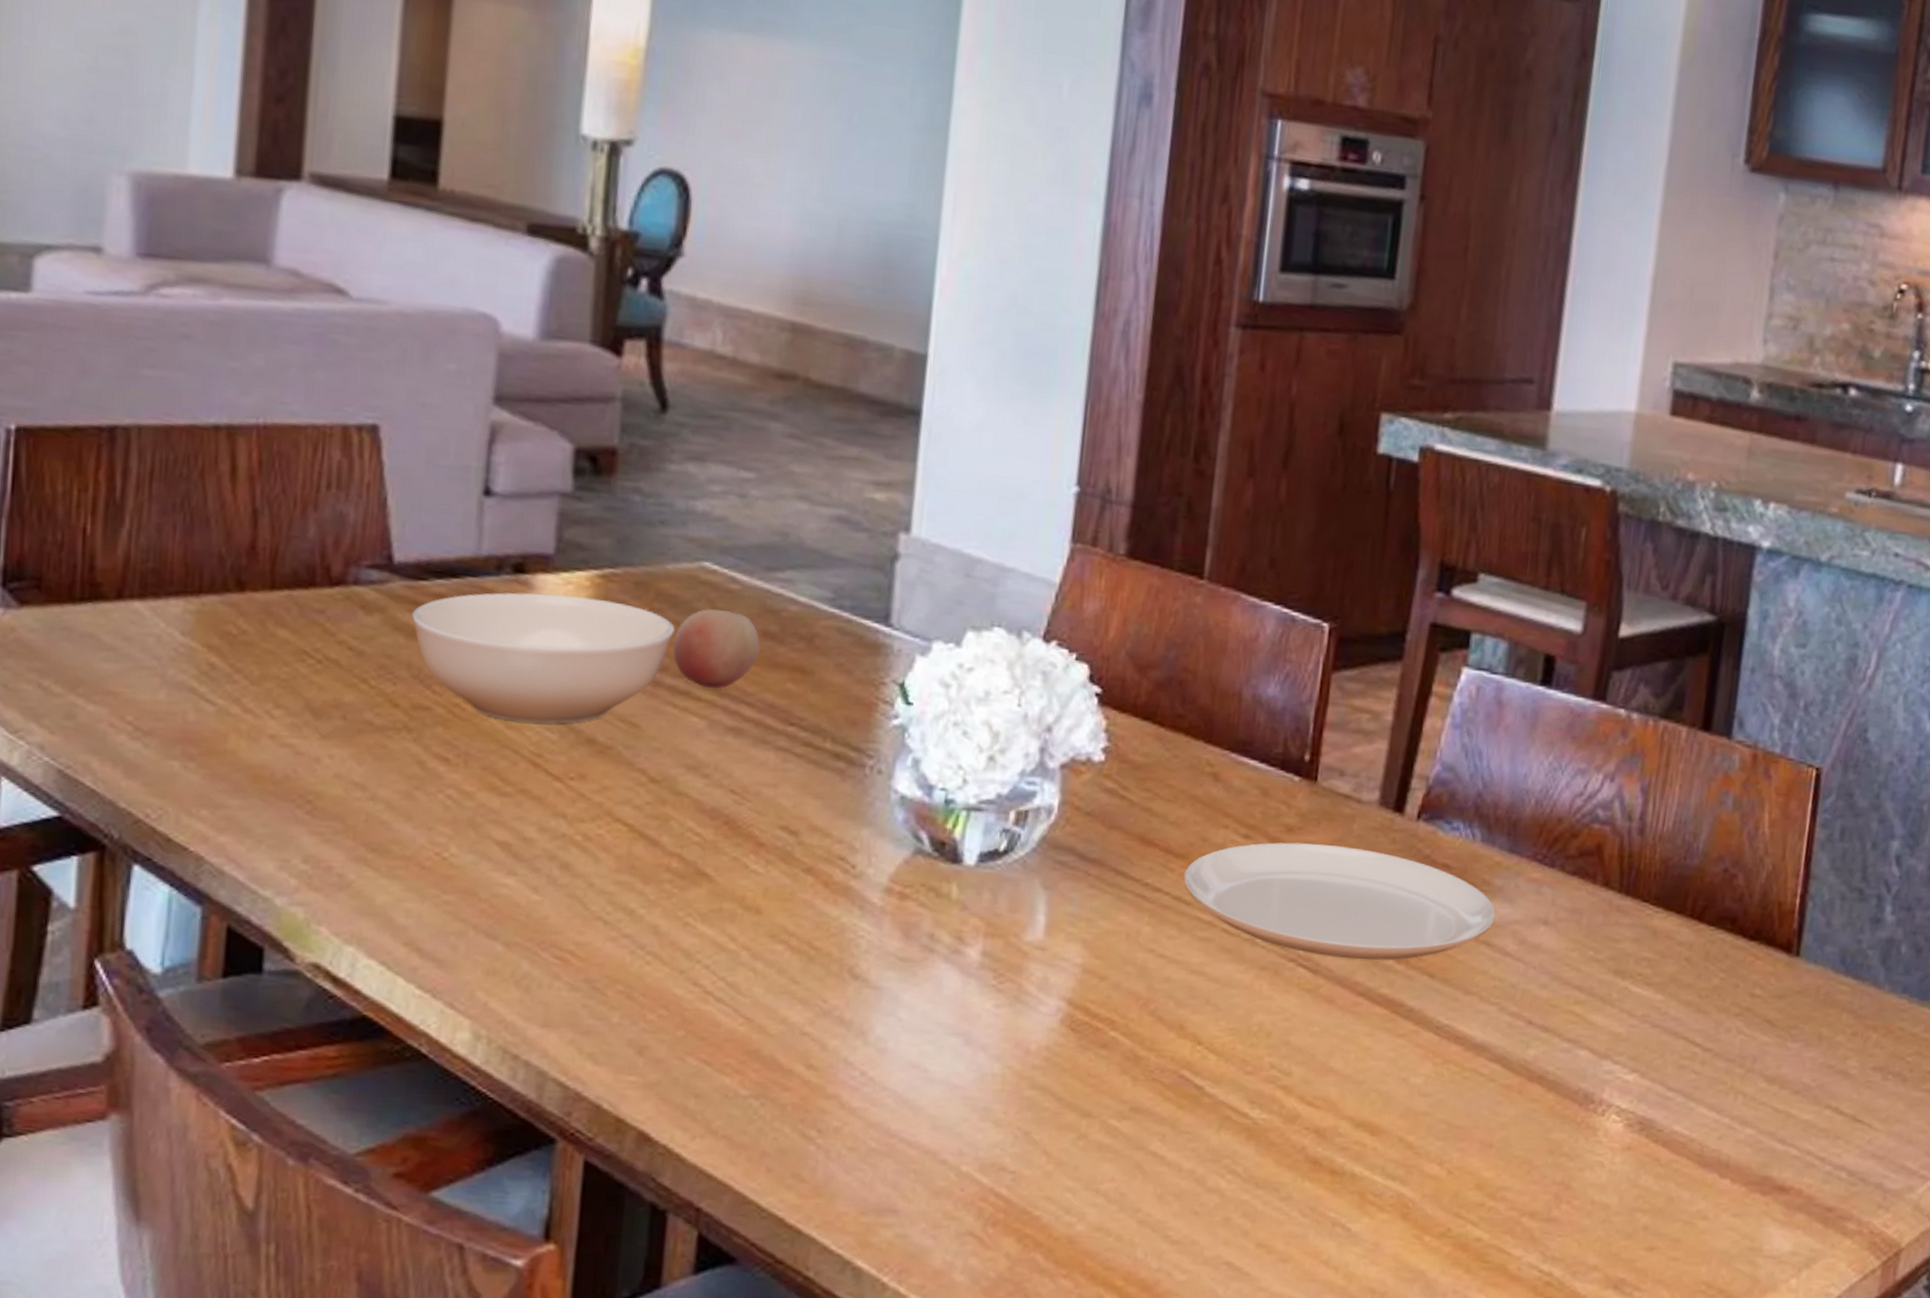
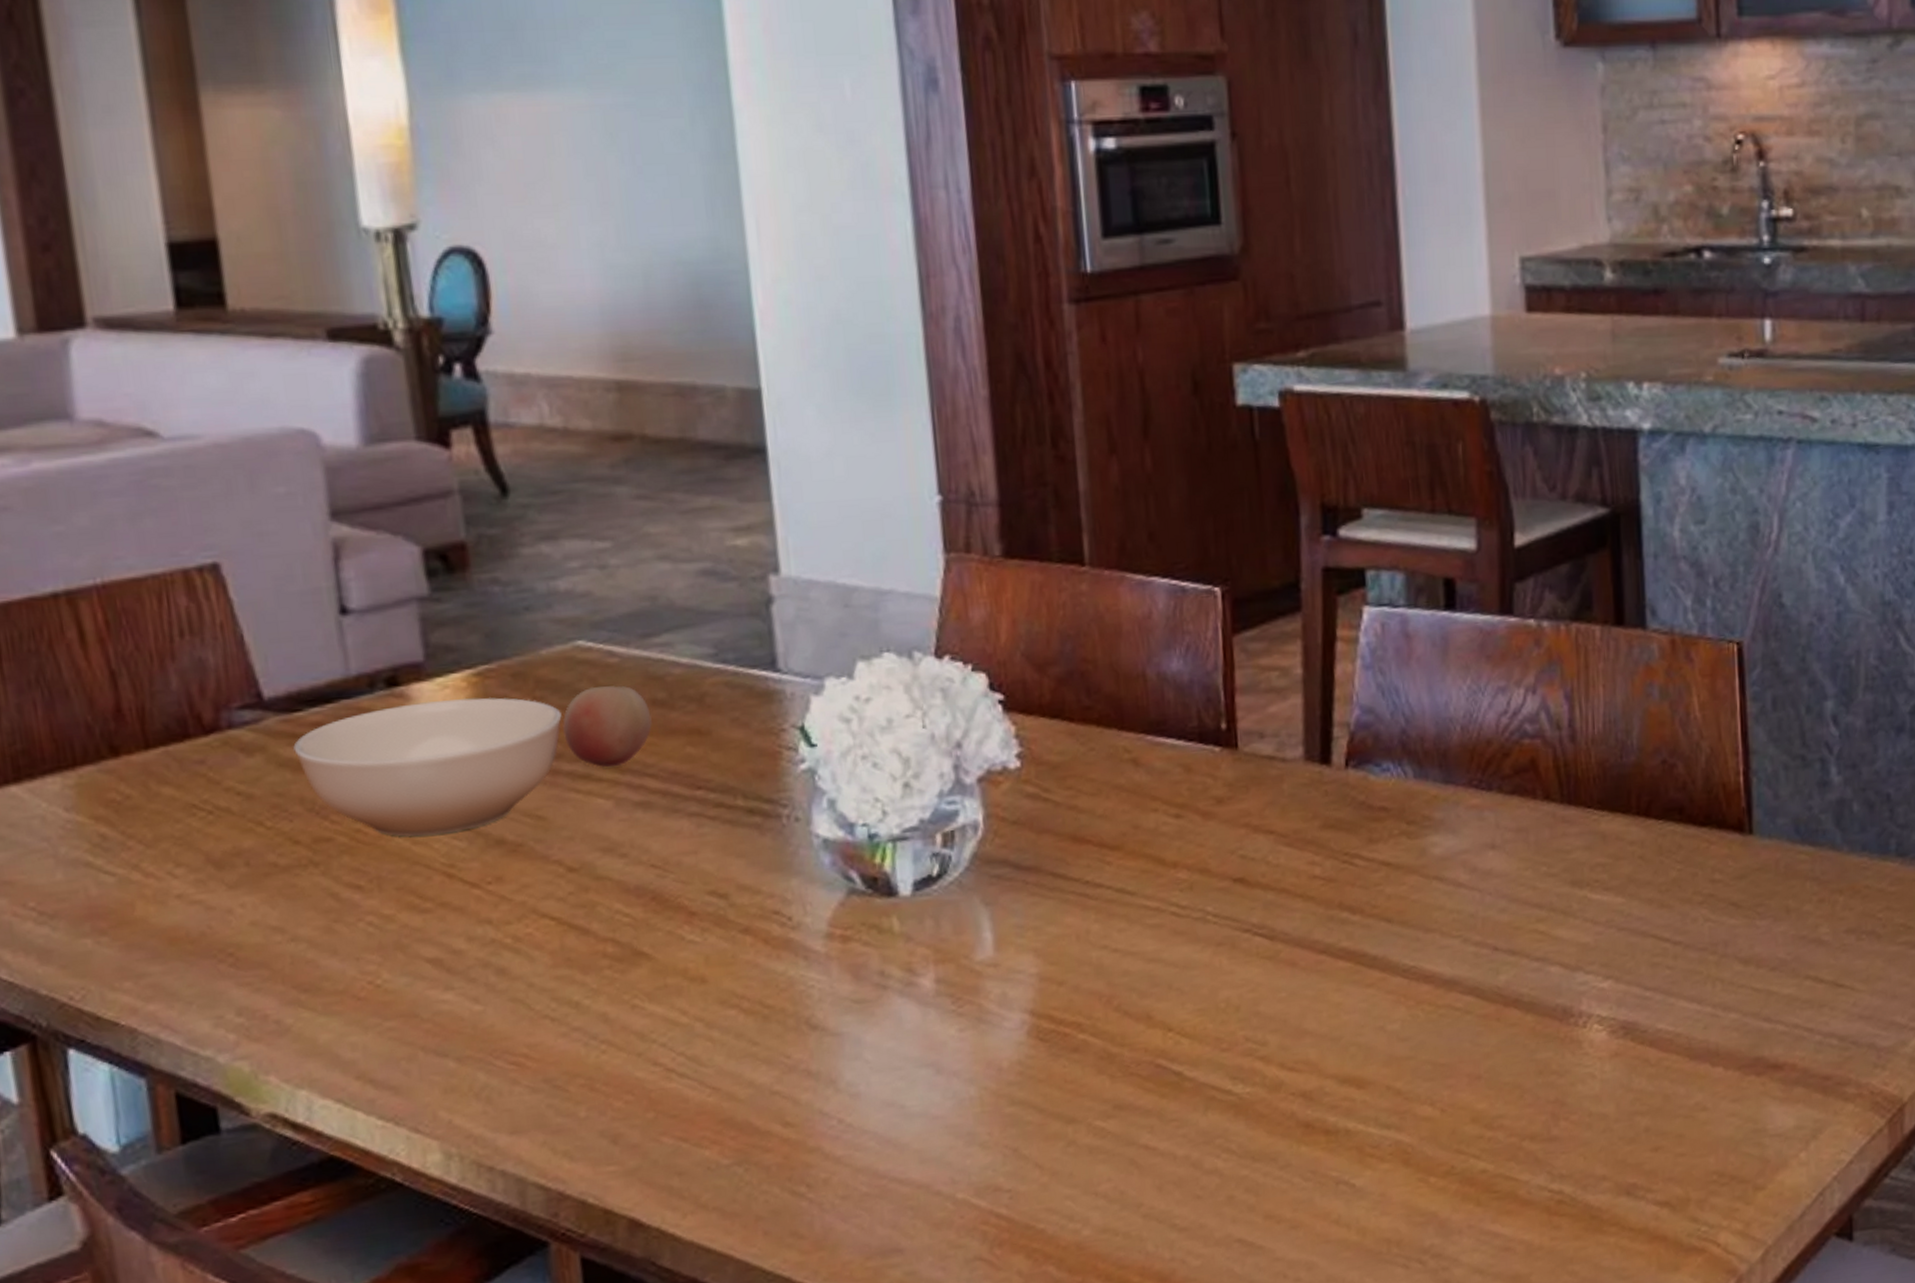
plate: present [1184,842,1496,960] -> none [1122,807,1442,921]

